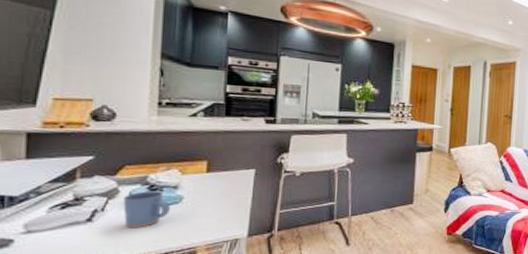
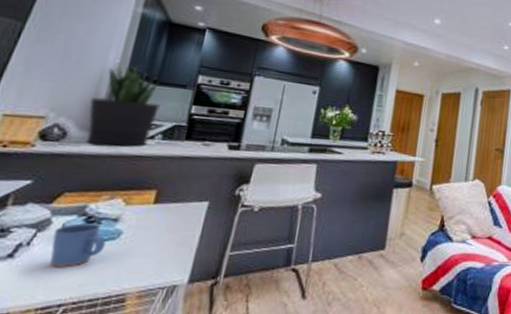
planter: none [132,46,197,125] -> present [86,62,160,148]

